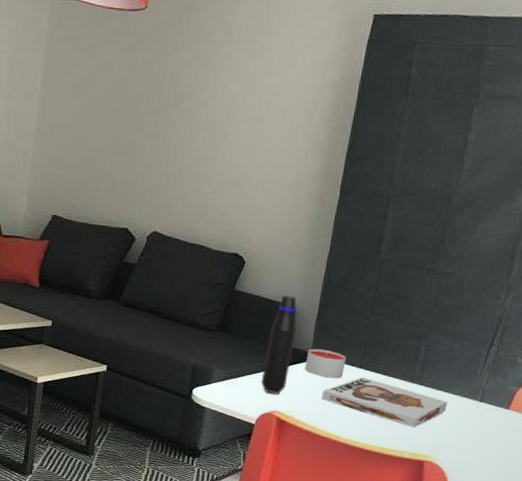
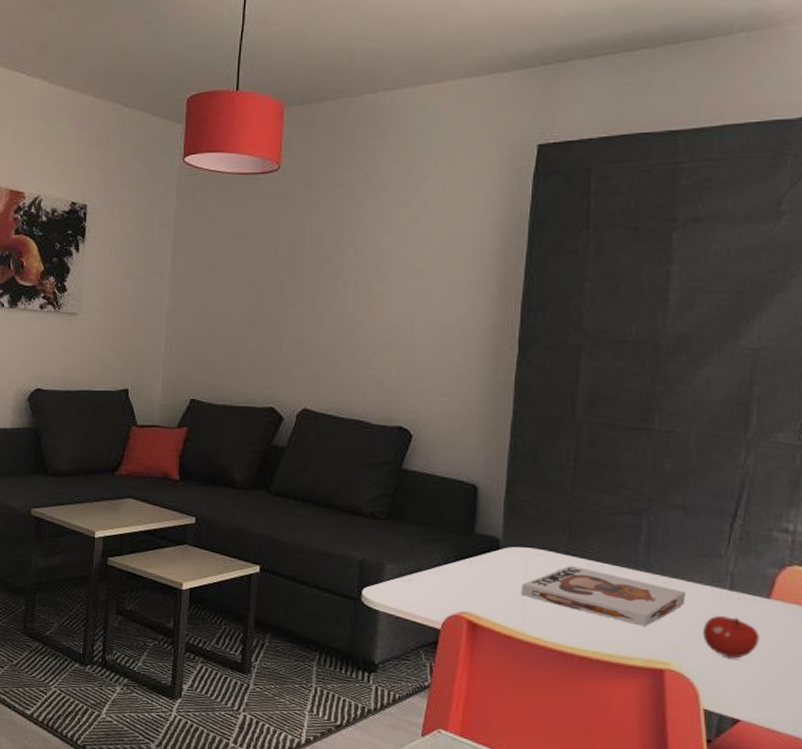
water bottle: present [261,295,297,395] -> none [444,471,481,592]
candle: present [305,348,347,379] -> none [497,533,548,569]
fruit: none [456,421,497,454] -> present [703,616,759,659]

